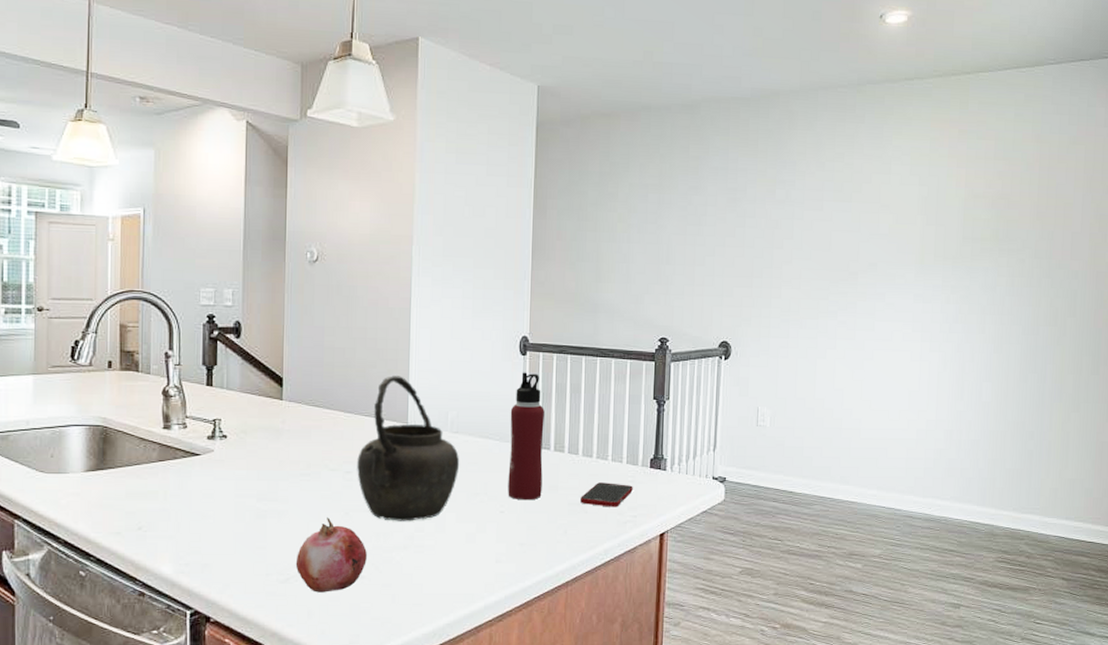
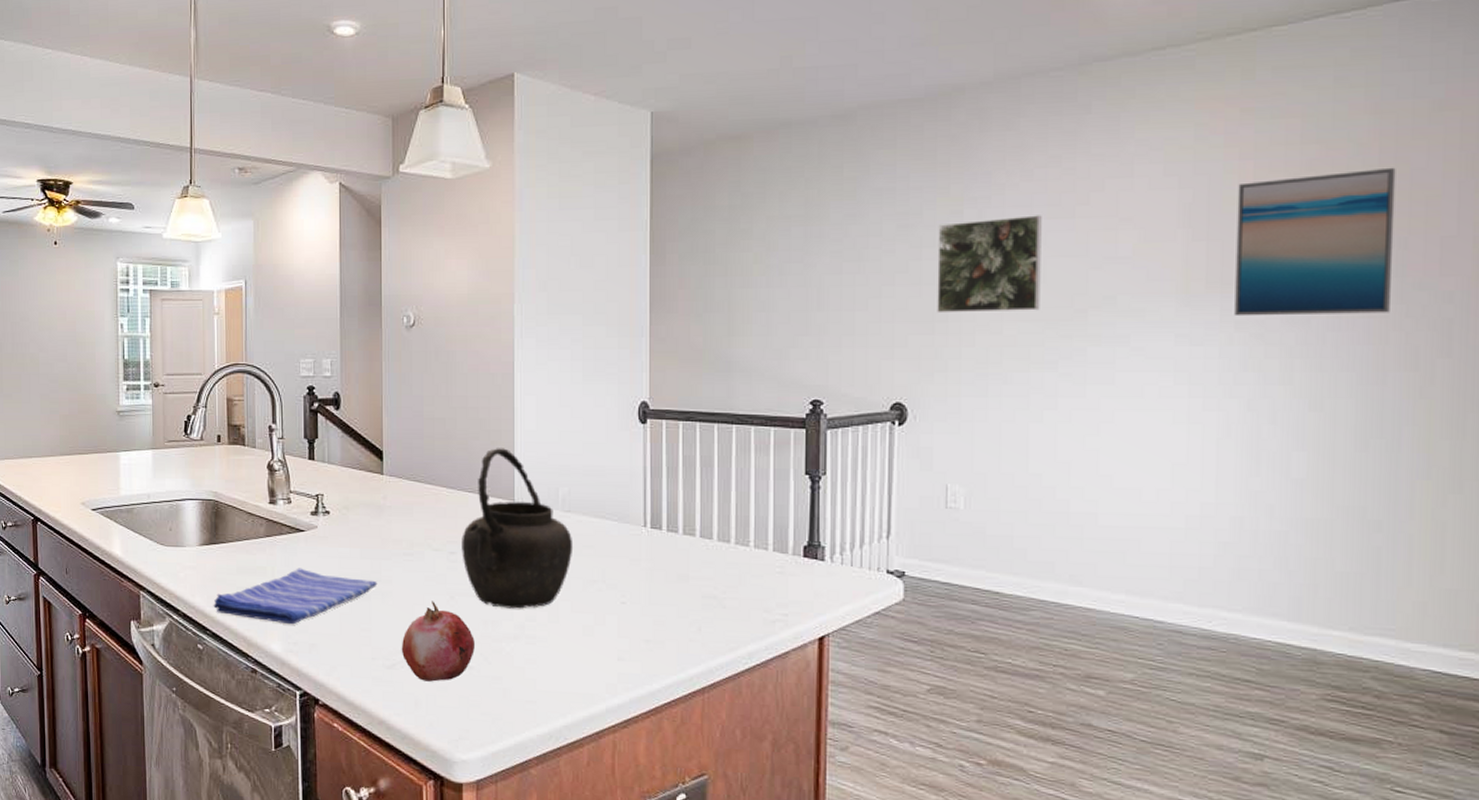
dish towel: none [98,491,274,547] -> present [213,568,378,625]
water bottle: present [508,372,544,501] -> none [629,443,670,591]
cell phone: present [580,482,633,507] -> none [717,573,782,603]
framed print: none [755,197,830,272] -> present [937,215,1042,313]
wall art: none [951,181,1048,284] -> present [1235,167,1396,317]

